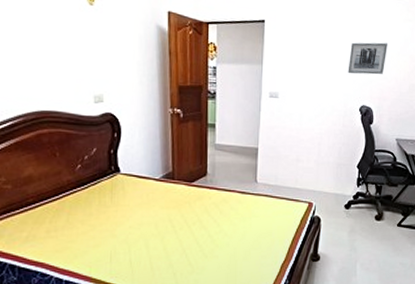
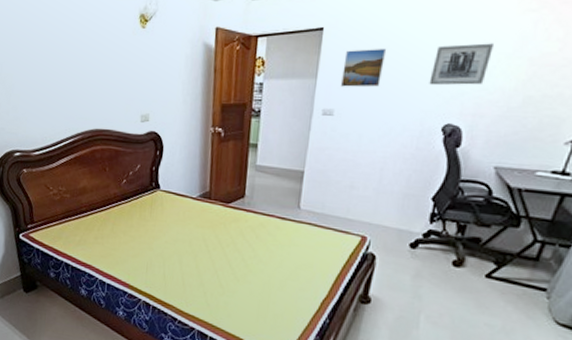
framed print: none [283,41,316,74] -> present [341,49,387,87]

